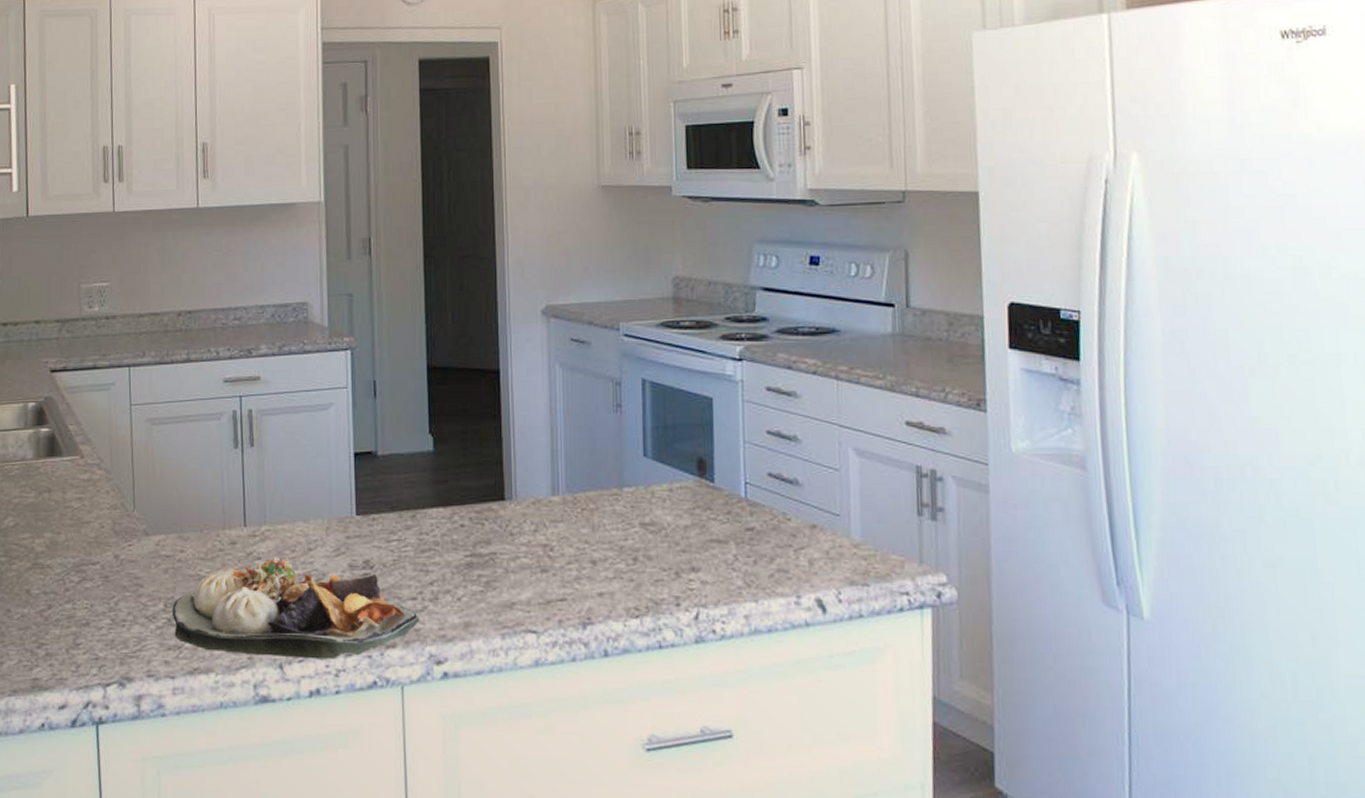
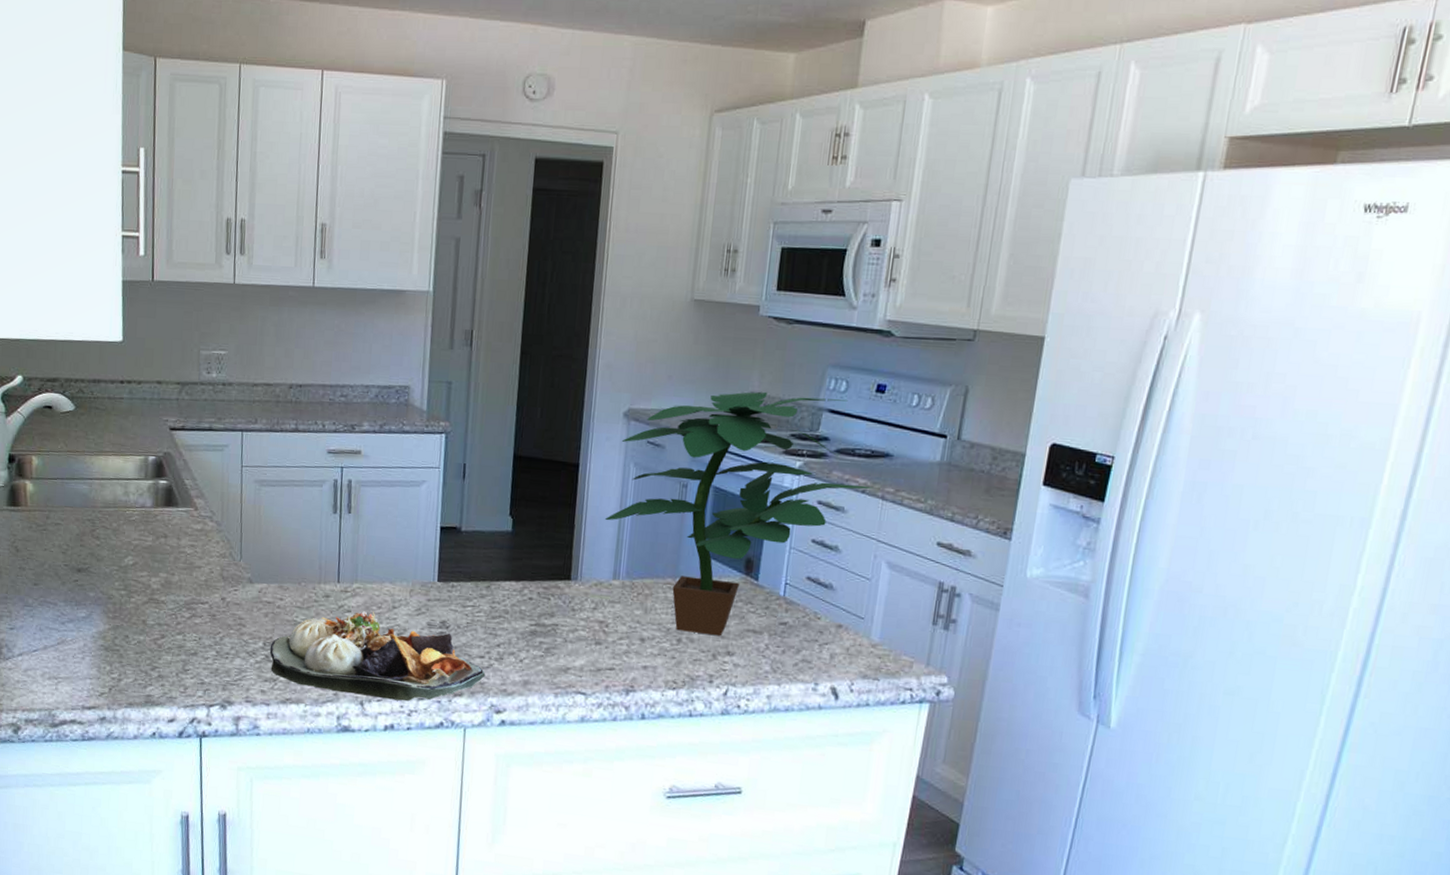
potted plant: none [534,274,825,551] -> present [604,391,874,637]

